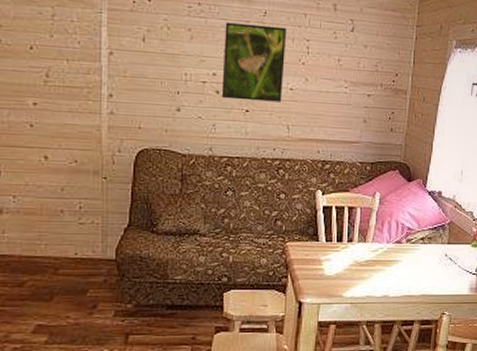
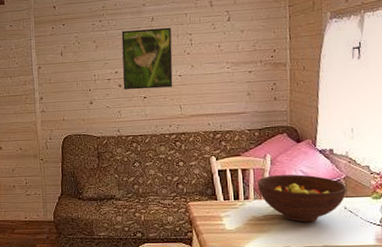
fruit bowl: none [363,216,450,270] -> present [258,174,347,223]

